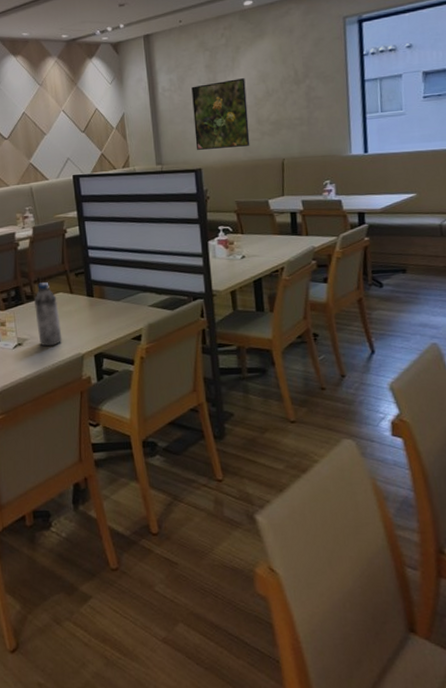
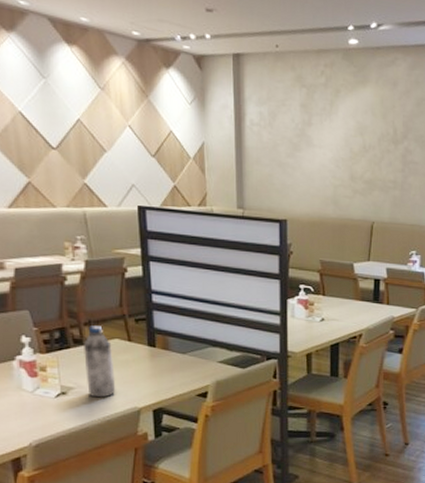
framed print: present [191,78,250,150] -> none [283,125,342,203]

